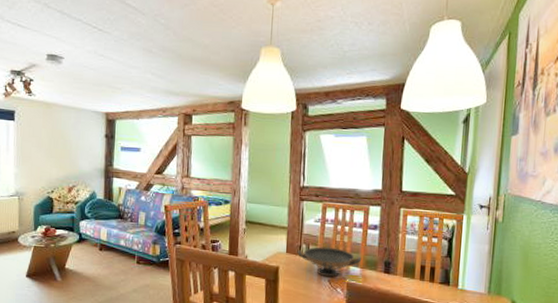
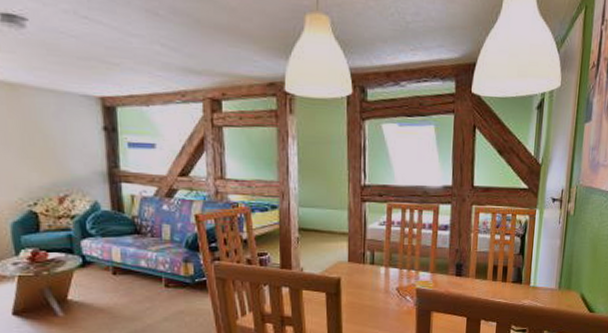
decorative bowl: present [297,247,362,278] -> none [360,253,432,285]

